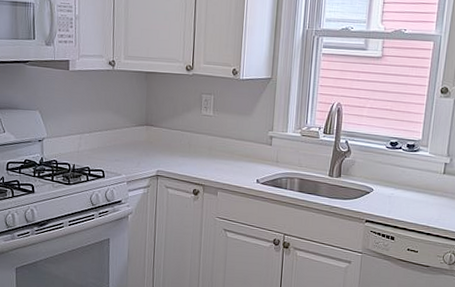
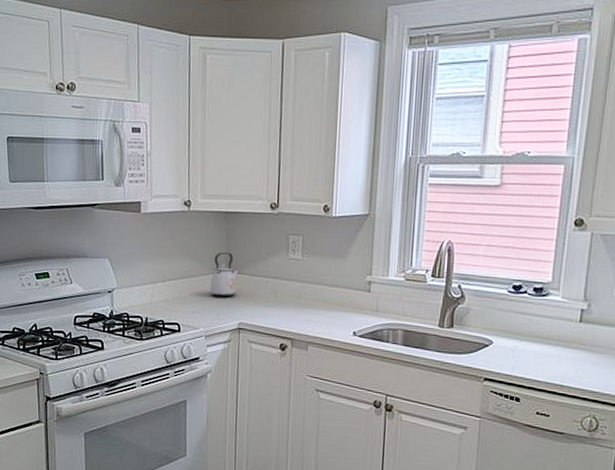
kettle: none [132,107,157,148] -> present [210,252,238,298]

